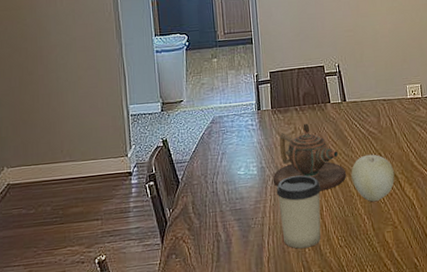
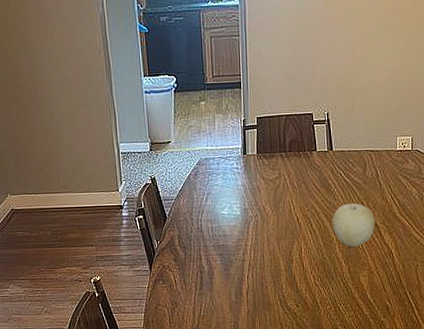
teapot: present [272,123,347,191] -> none [255,169,328,235]
cup: present [276,175,322,249] -> none [258,218,302,284]

